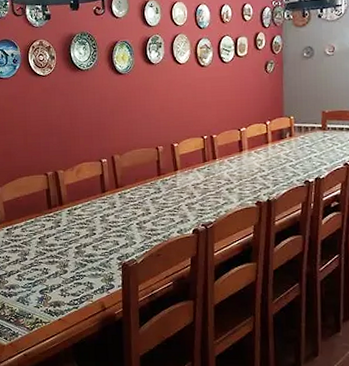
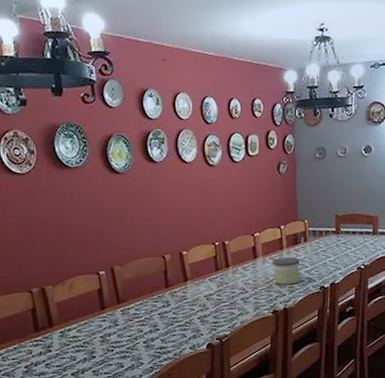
candle: none [257,151,285,178] -> present [271,257,300,286]

